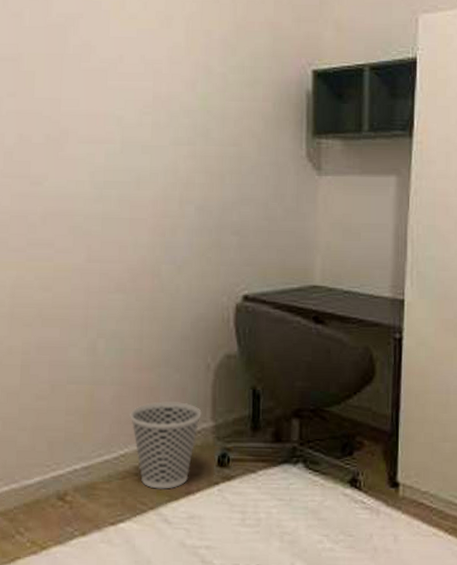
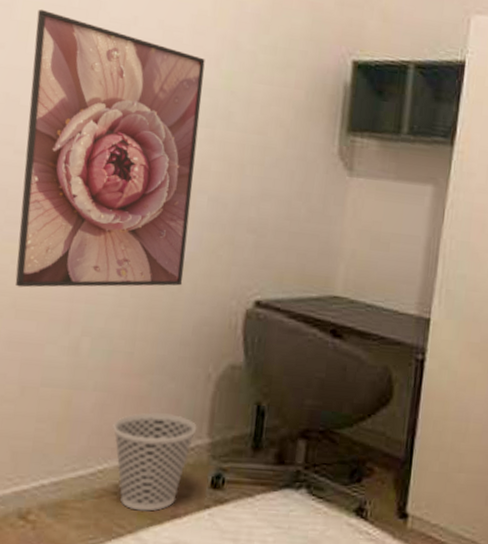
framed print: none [39,59,183,299] -> present [15,9,205,288]

